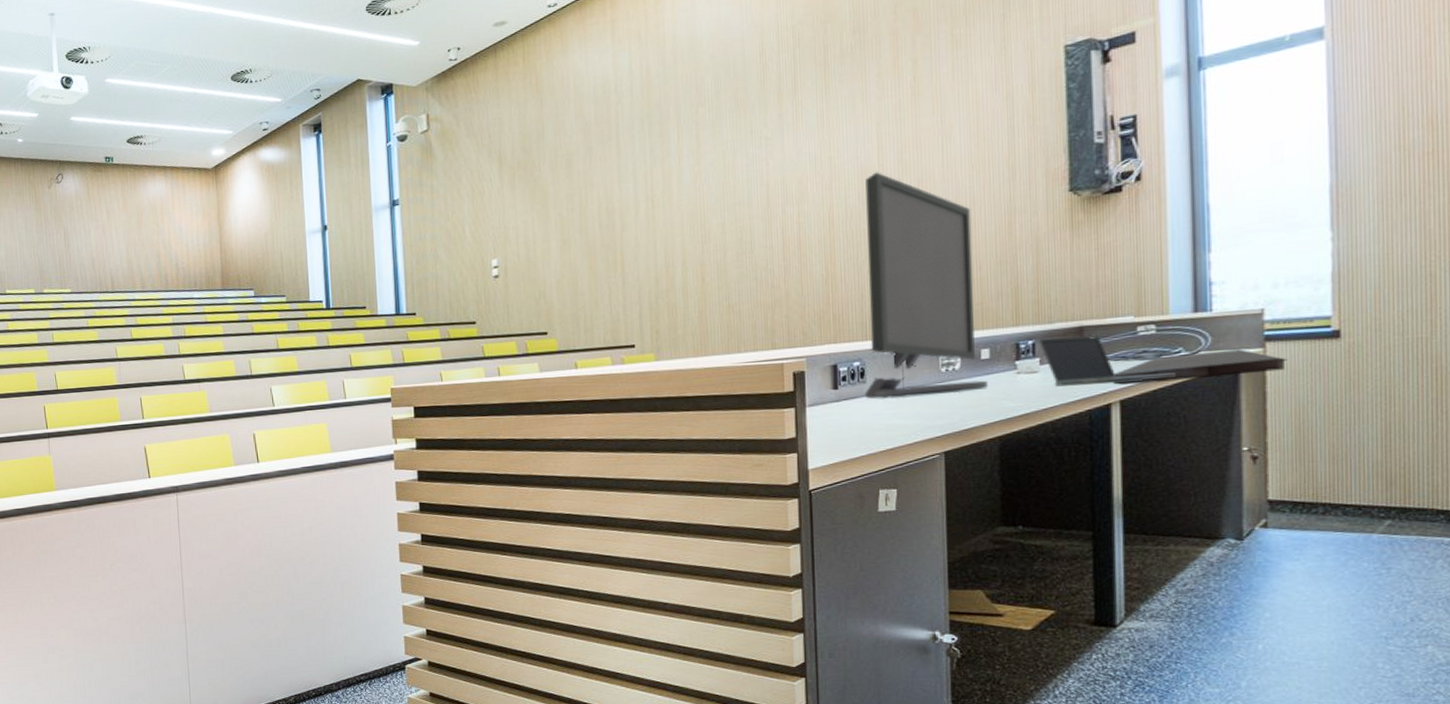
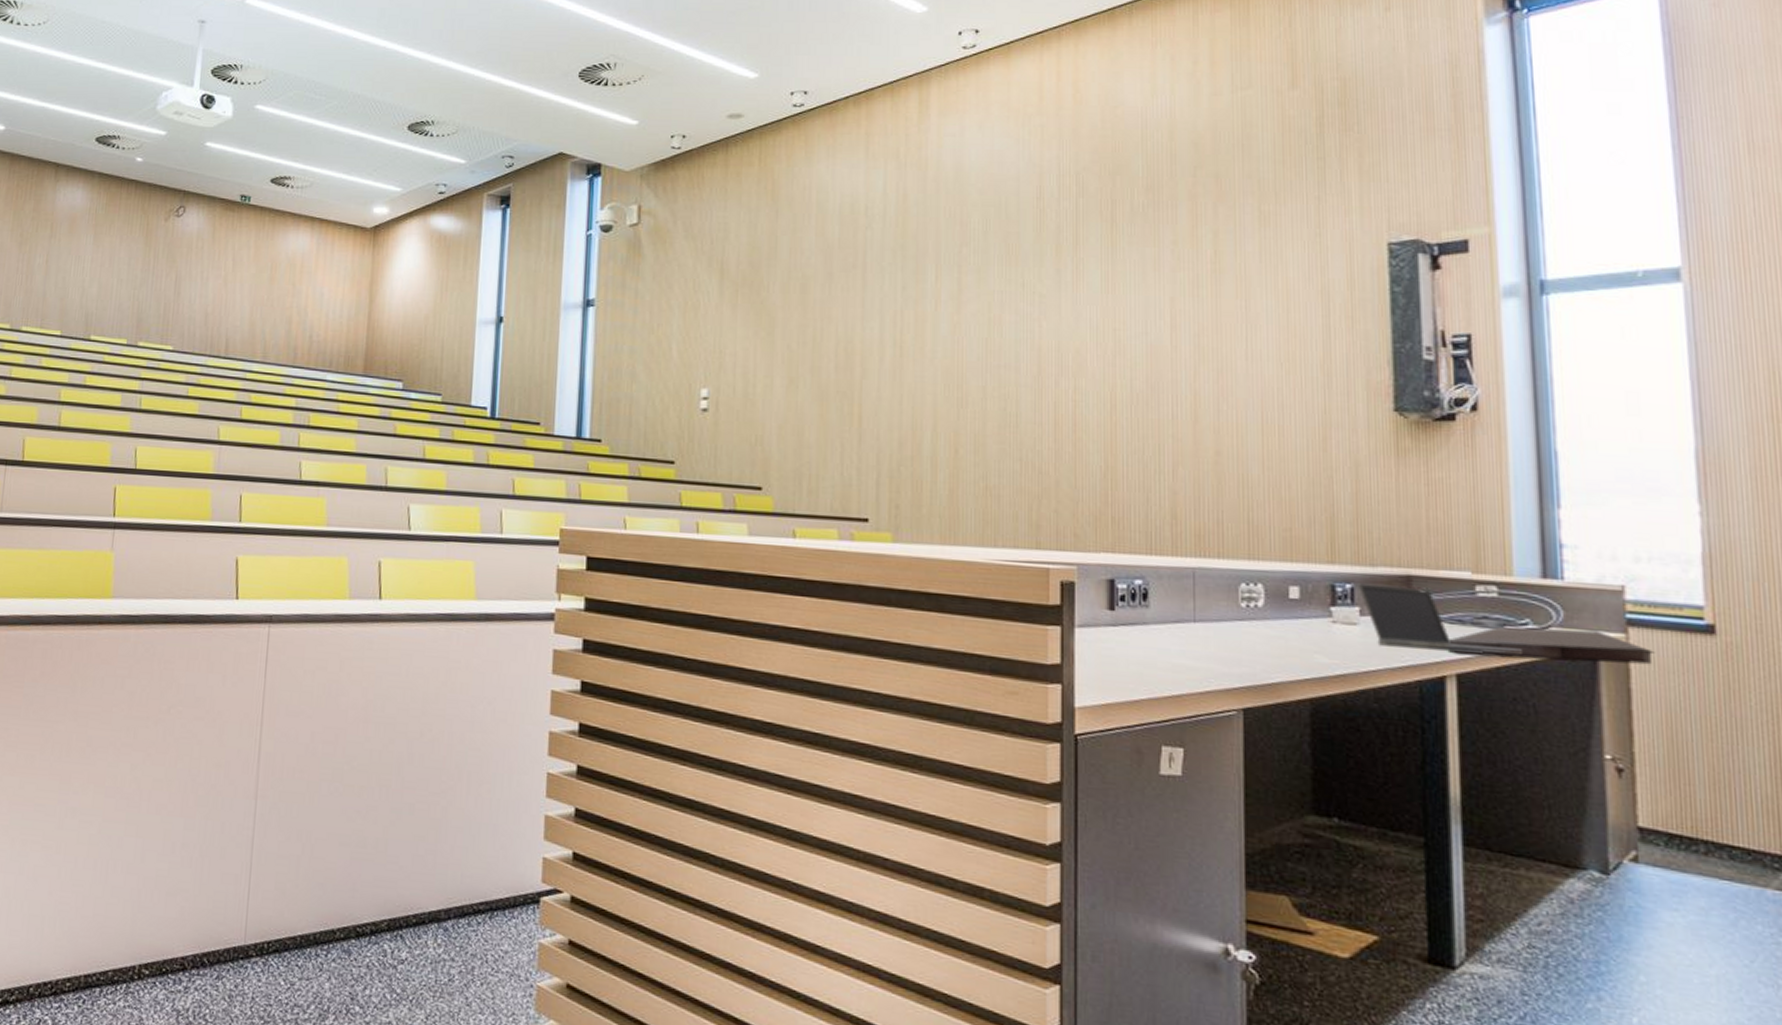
computer monitor: present [864,171,988,400] -> none [1146,353,1297,637]

